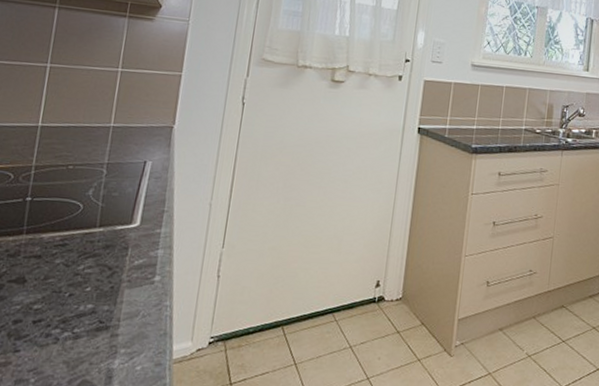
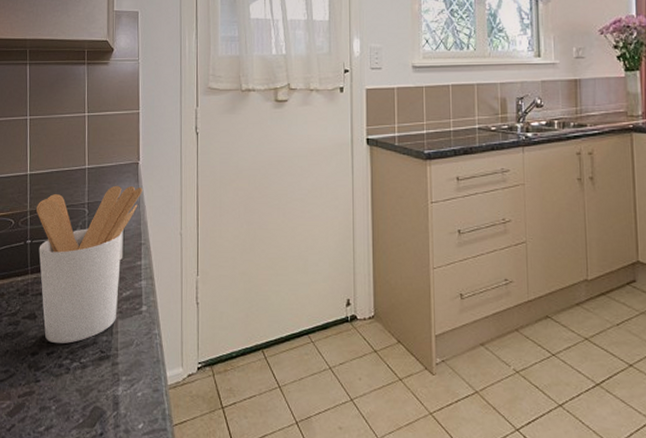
utensil holder: none [33,147,174,312] -> present [36,185,143,344]

